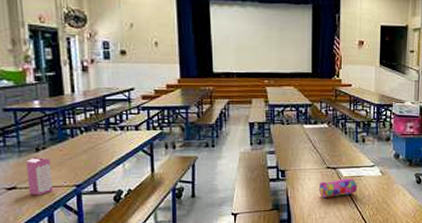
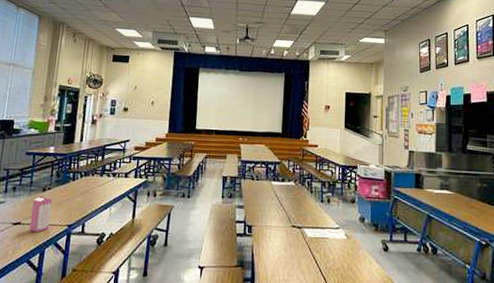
pencil case: present [319,178,358,198] -> none [284,239,322,259]

